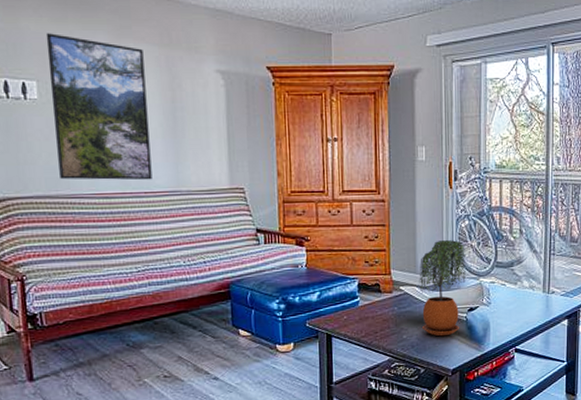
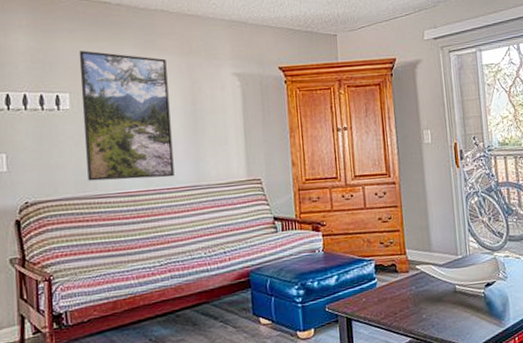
potted plant: present [418,239,466,337] -> none [433,216,480,314]

